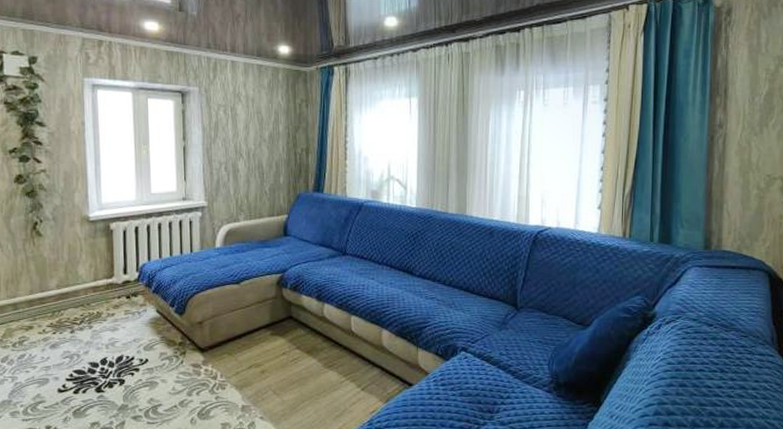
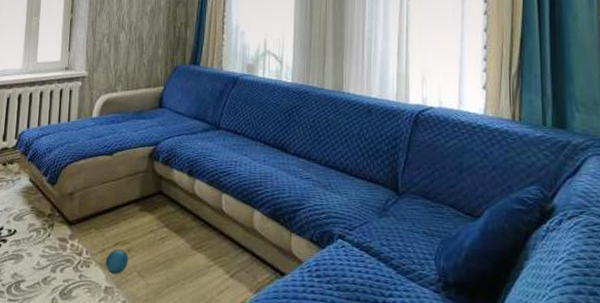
ball: none [240,372,263,394] -> present [105,249,129,274]

